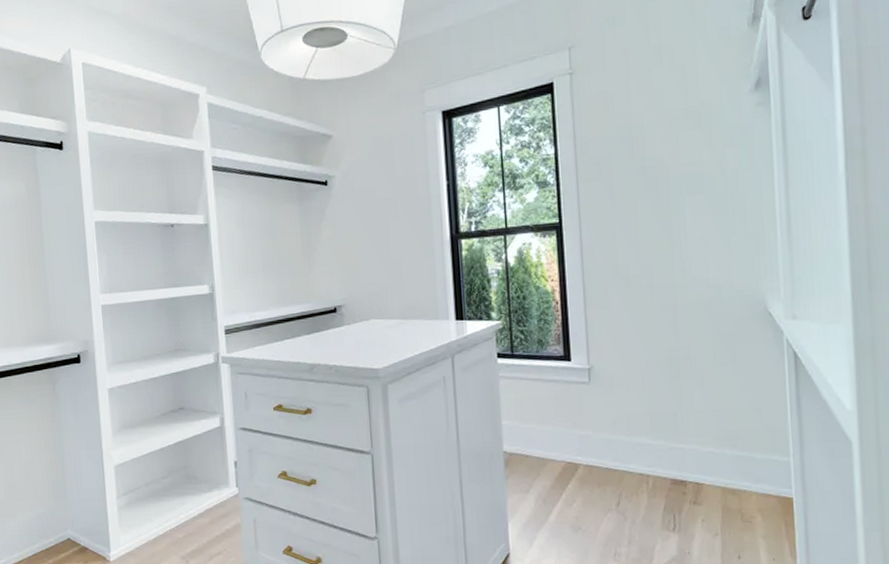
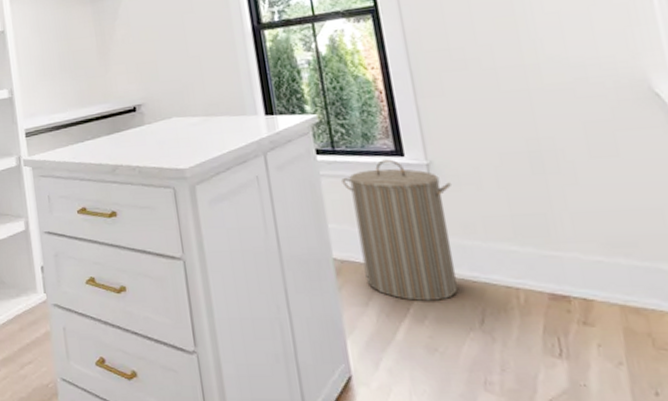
laundry hamper: none [517,363,607,487] -> present [341,159,459,301]

